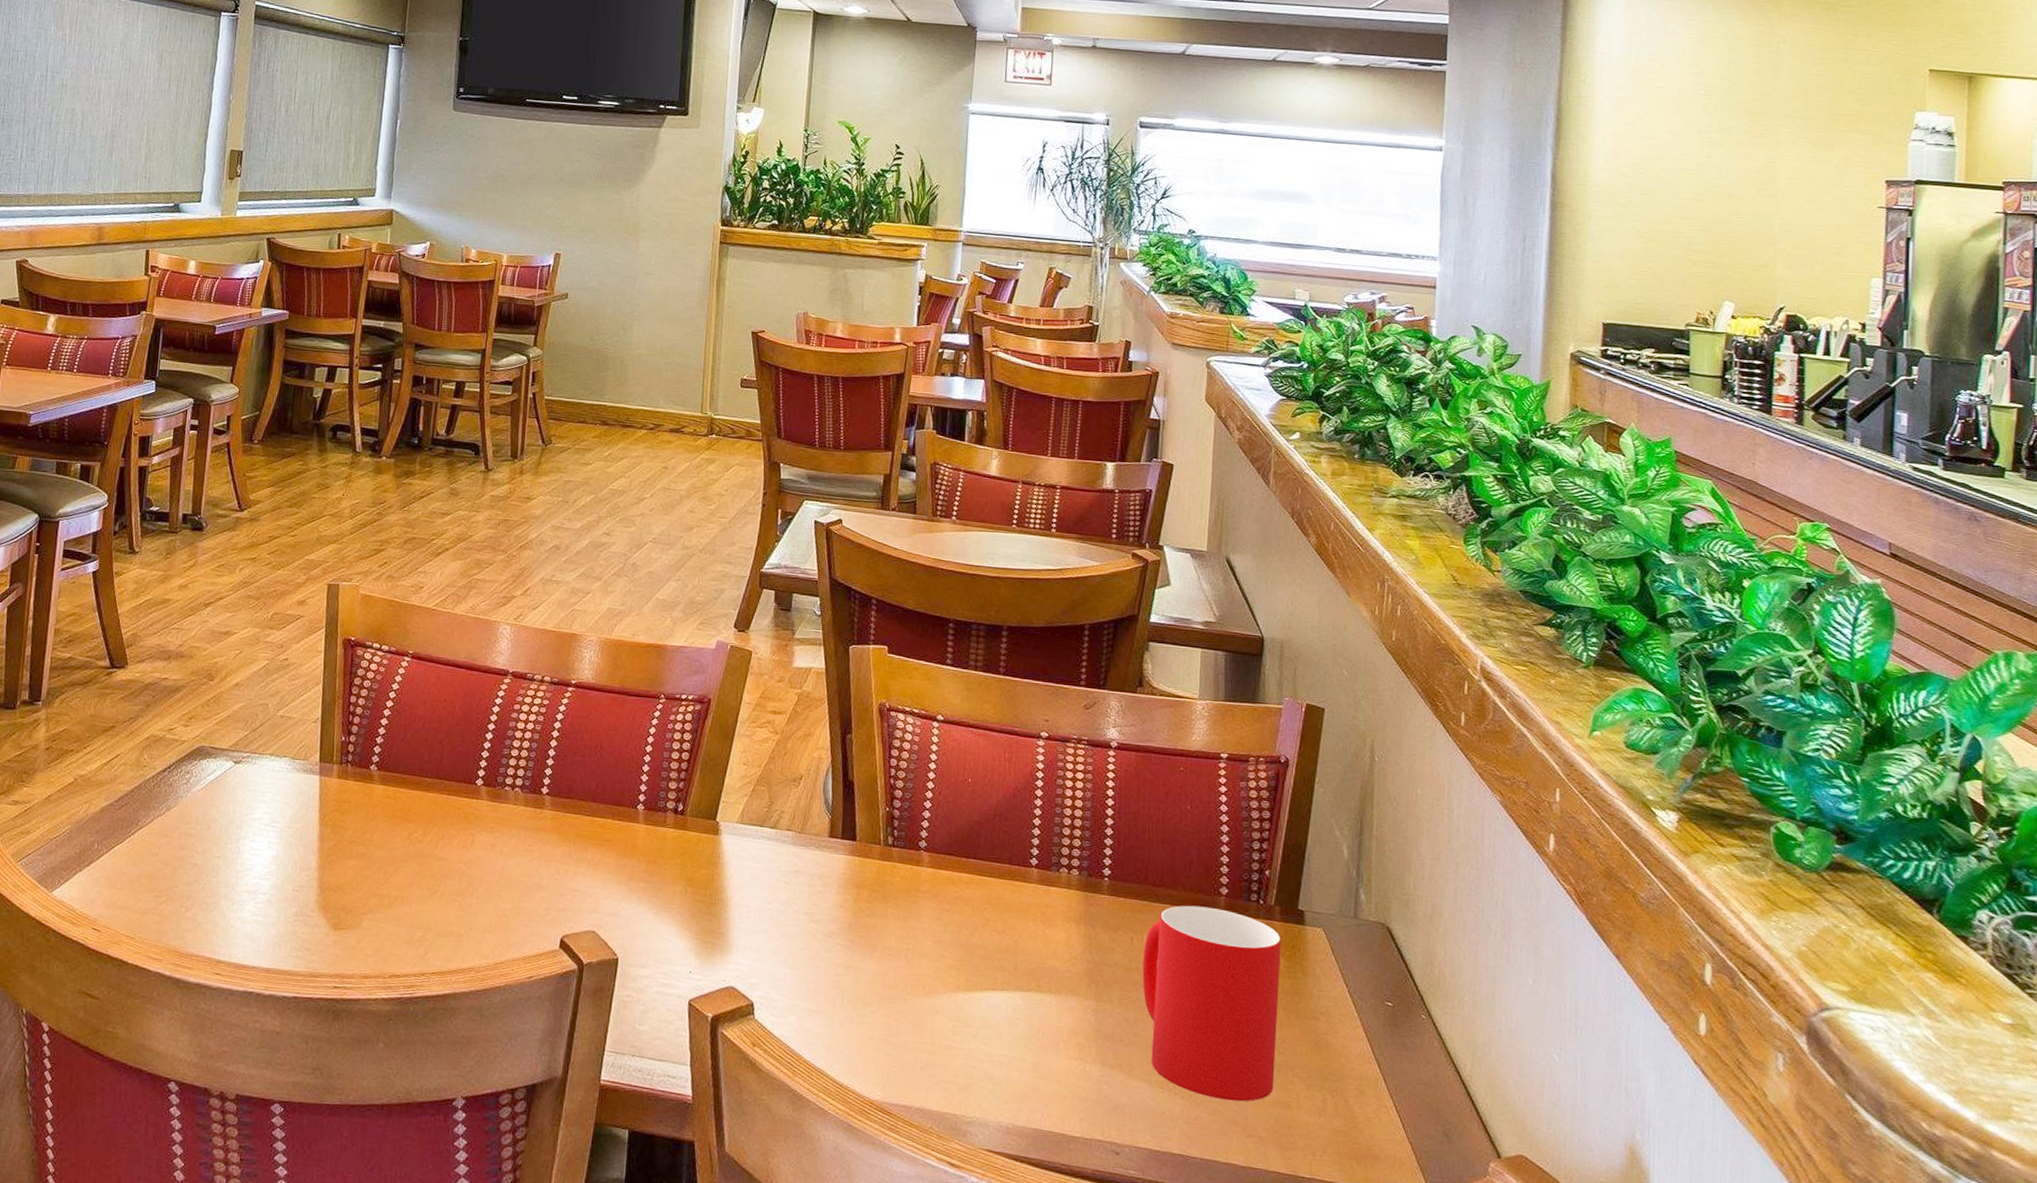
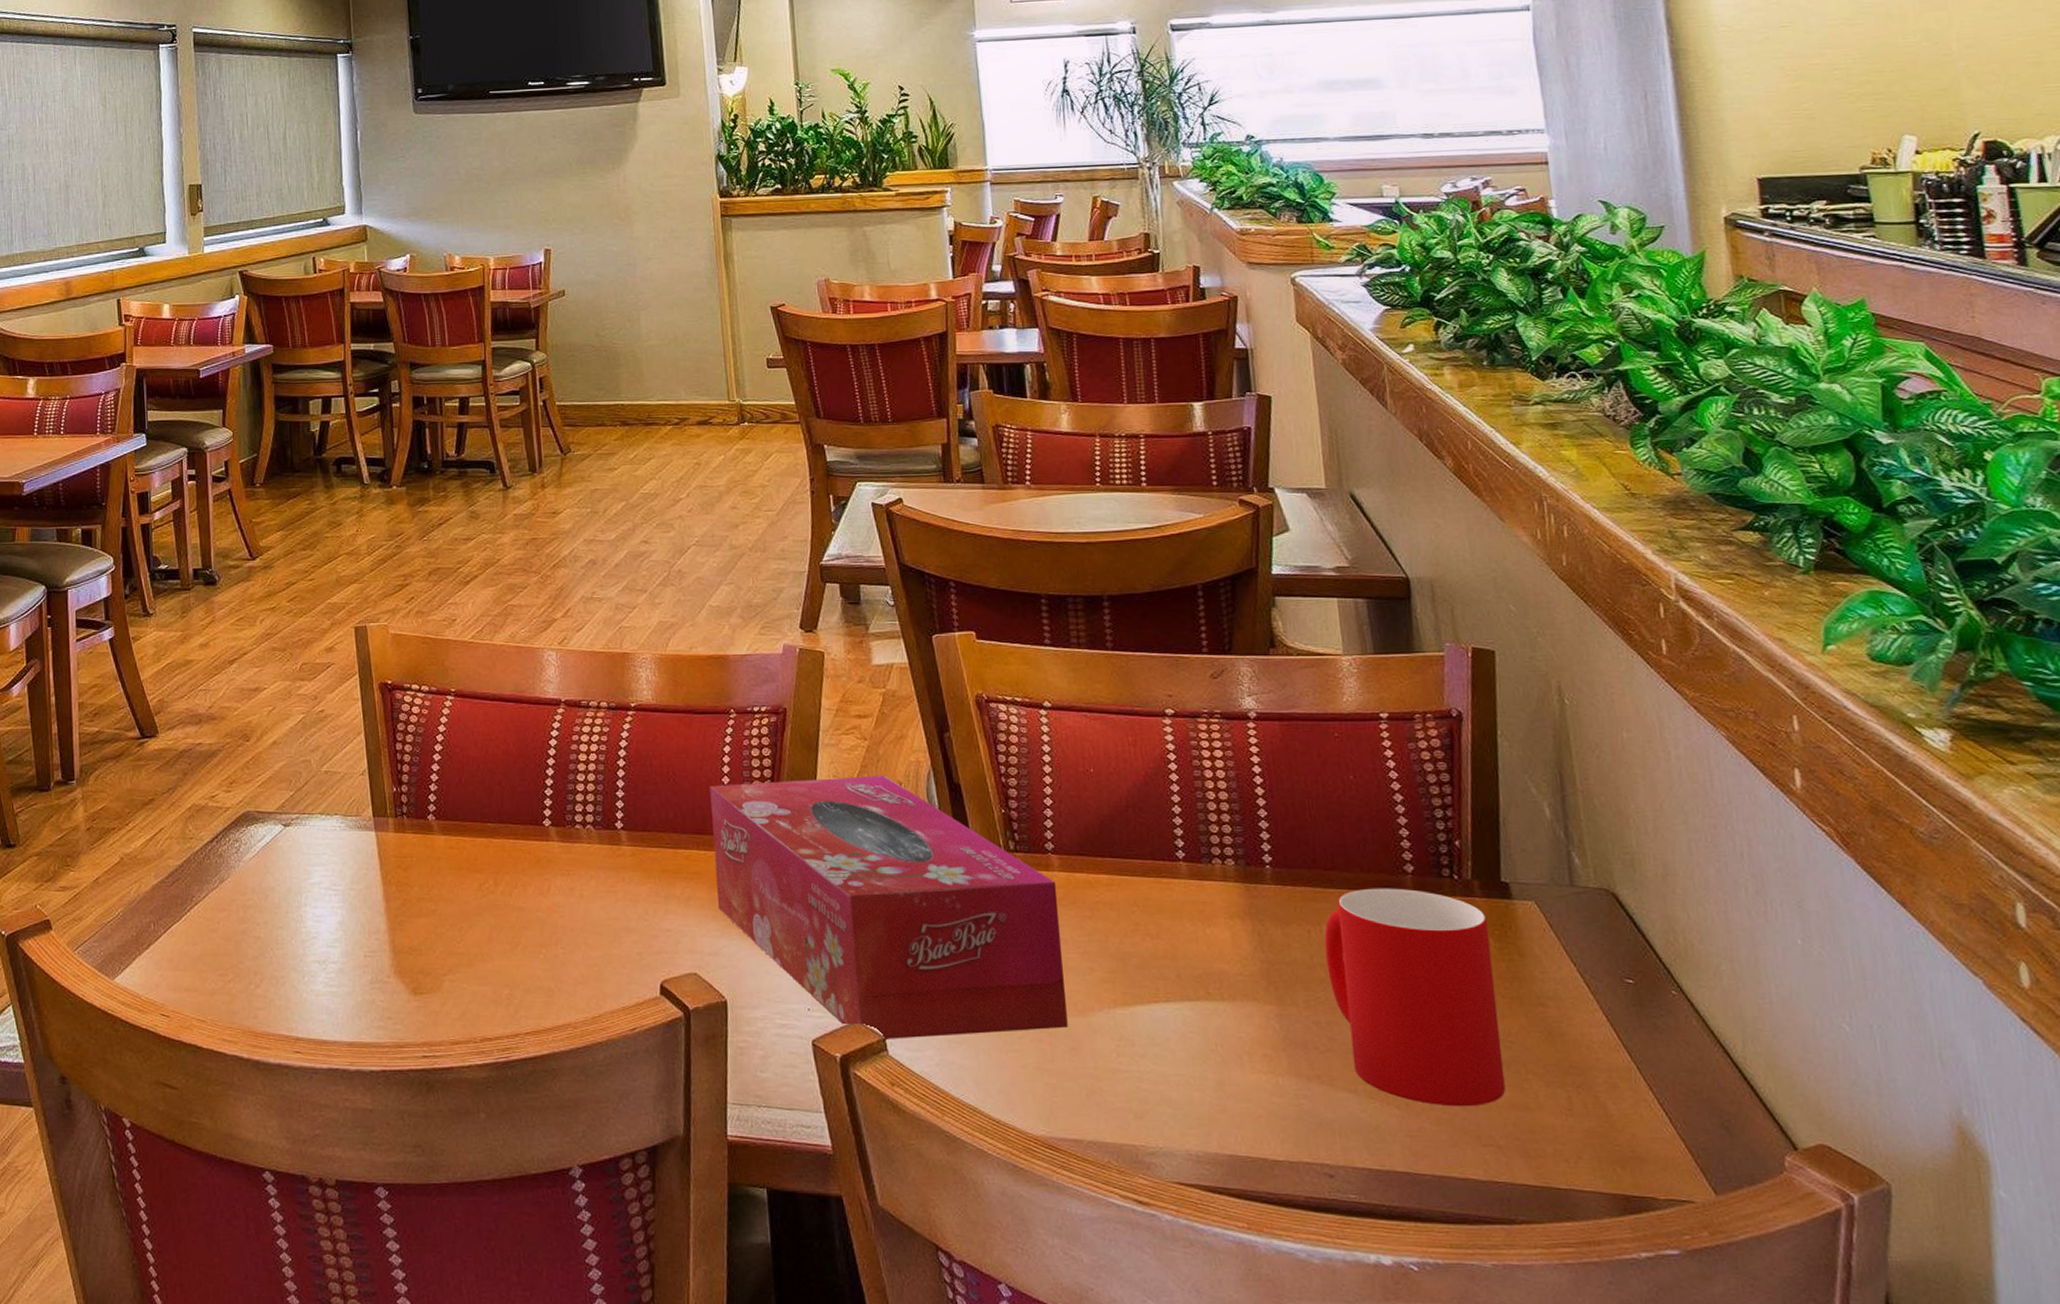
tissue box: none [624,762,924,1007] -> present [710,775,1068,1039]

